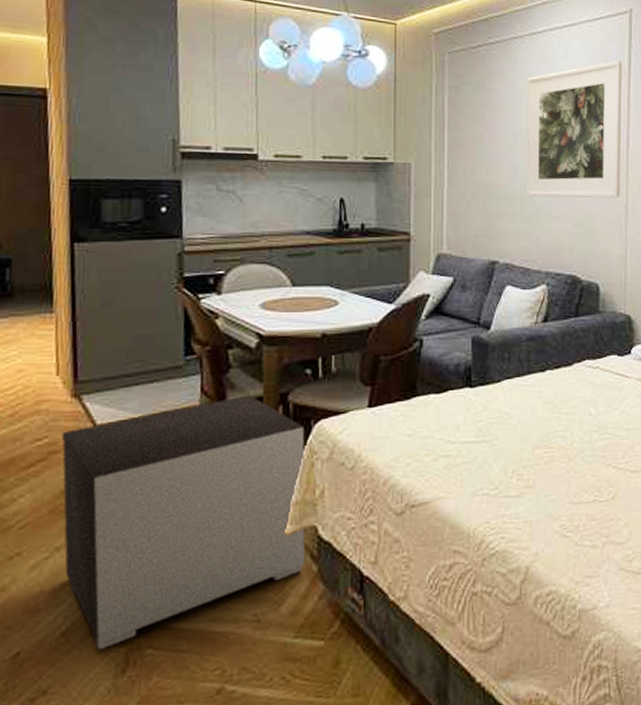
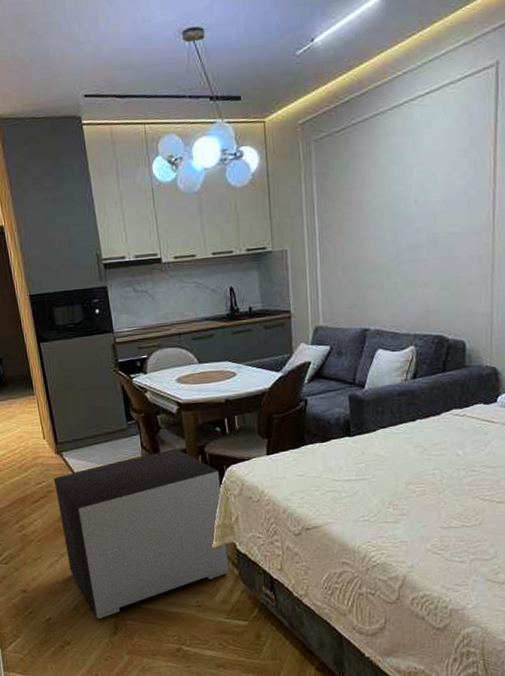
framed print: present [525,60,623,198] -> none [389,119,489,268]

